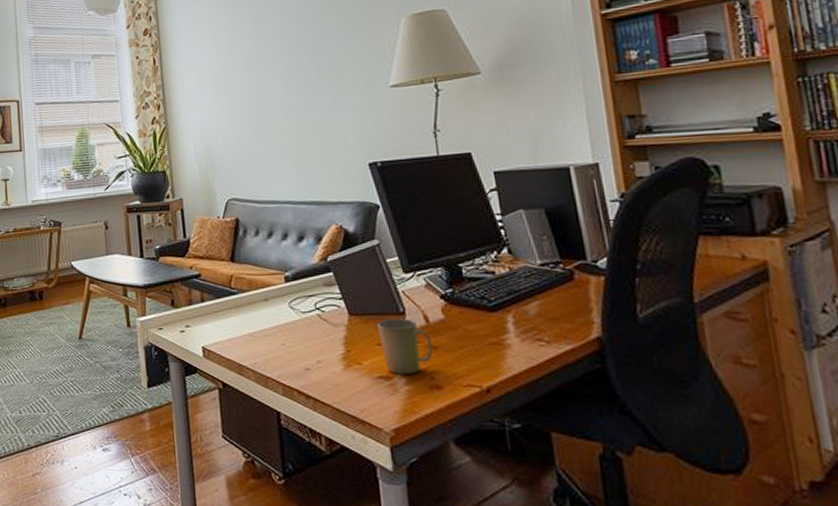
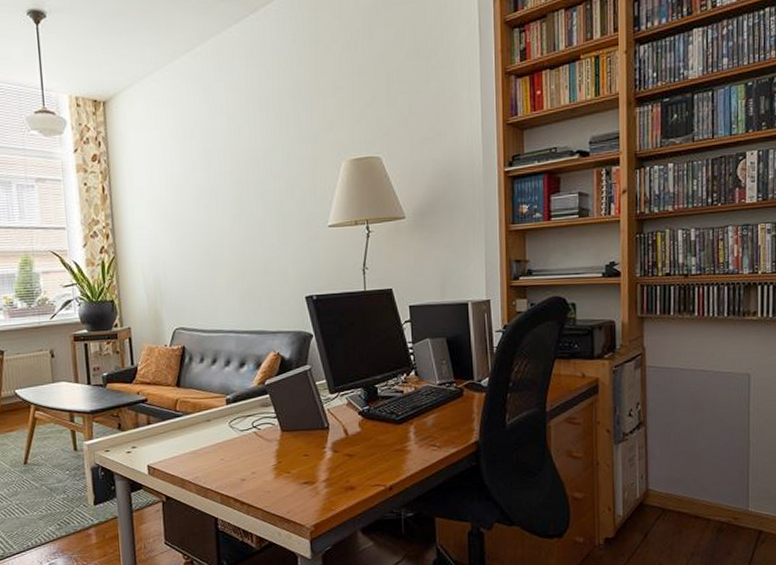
mug: present [376,318,433,374] -> none [304,432,349,479]

